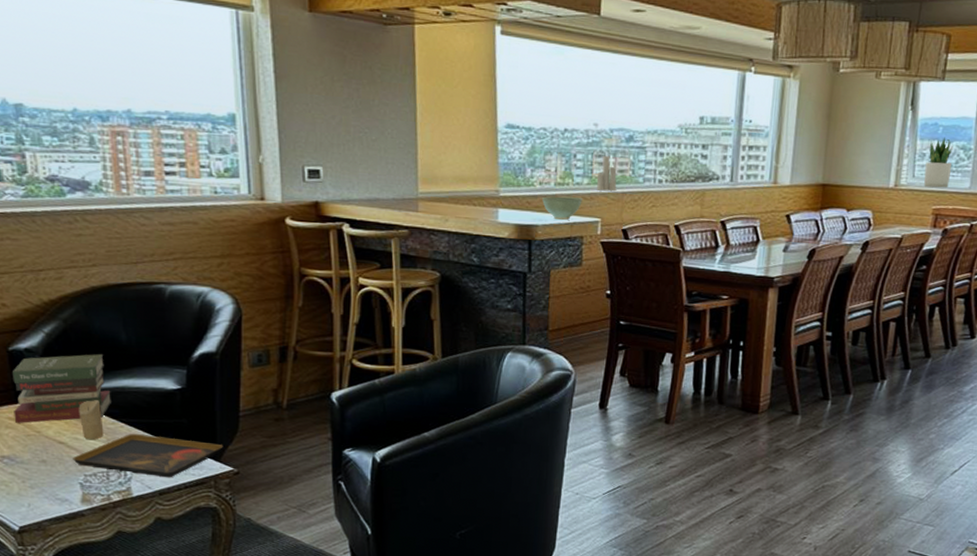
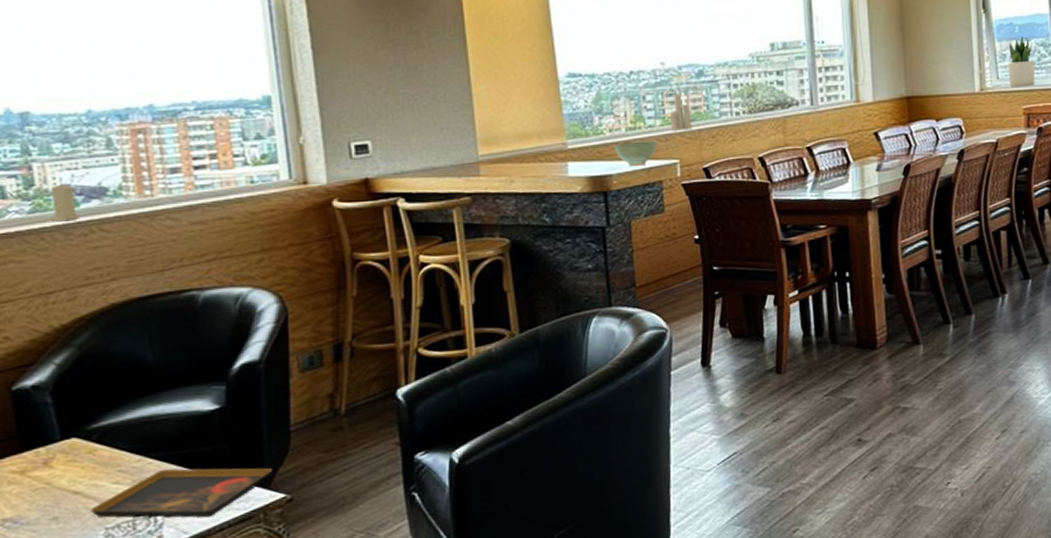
books: present [11,354,112,423] -> none [15,381,138,476]
candle: none [41,174,66,208] -> present [50,184,80,222]
candle: present [78,400,104,440] -> none [97,435,128,485]

